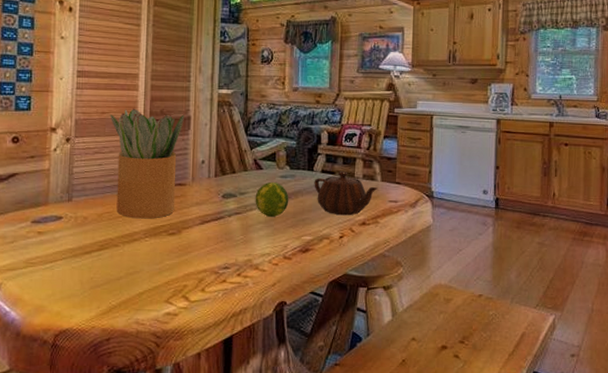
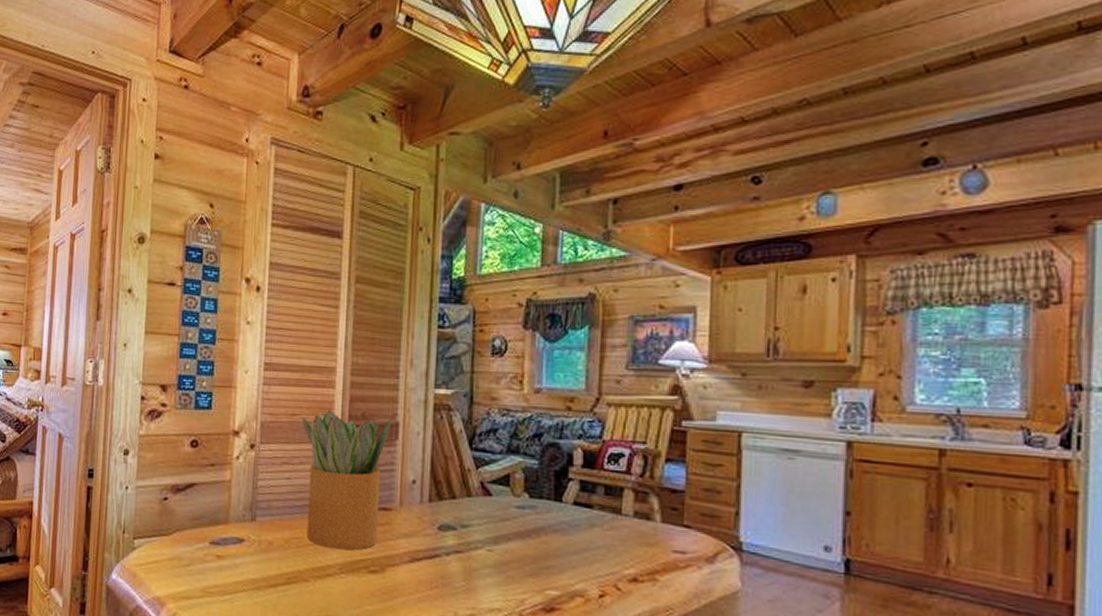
fruit: present [255,181,289,217] -> none [481,513,528,560]
teapot: present [314,171,377,216] -> none [563,505,656,567]

